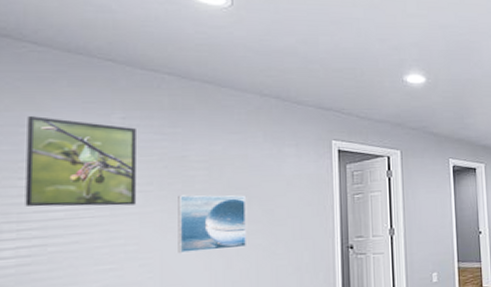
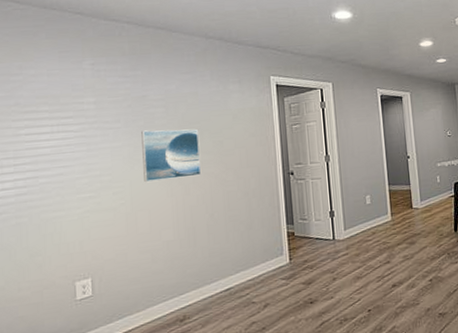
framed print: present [25,116,136,207] -> none [16,66,107,145]

